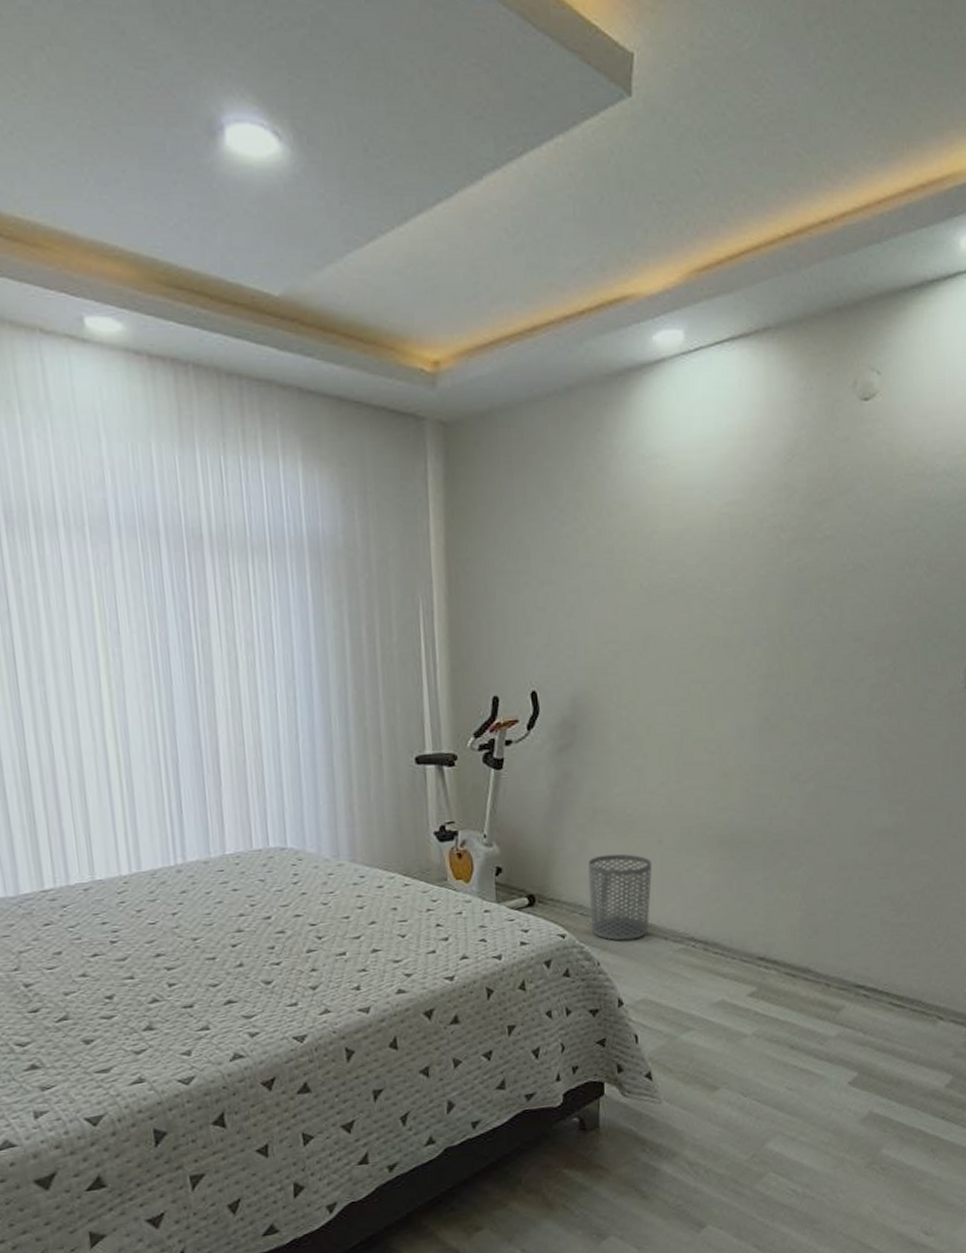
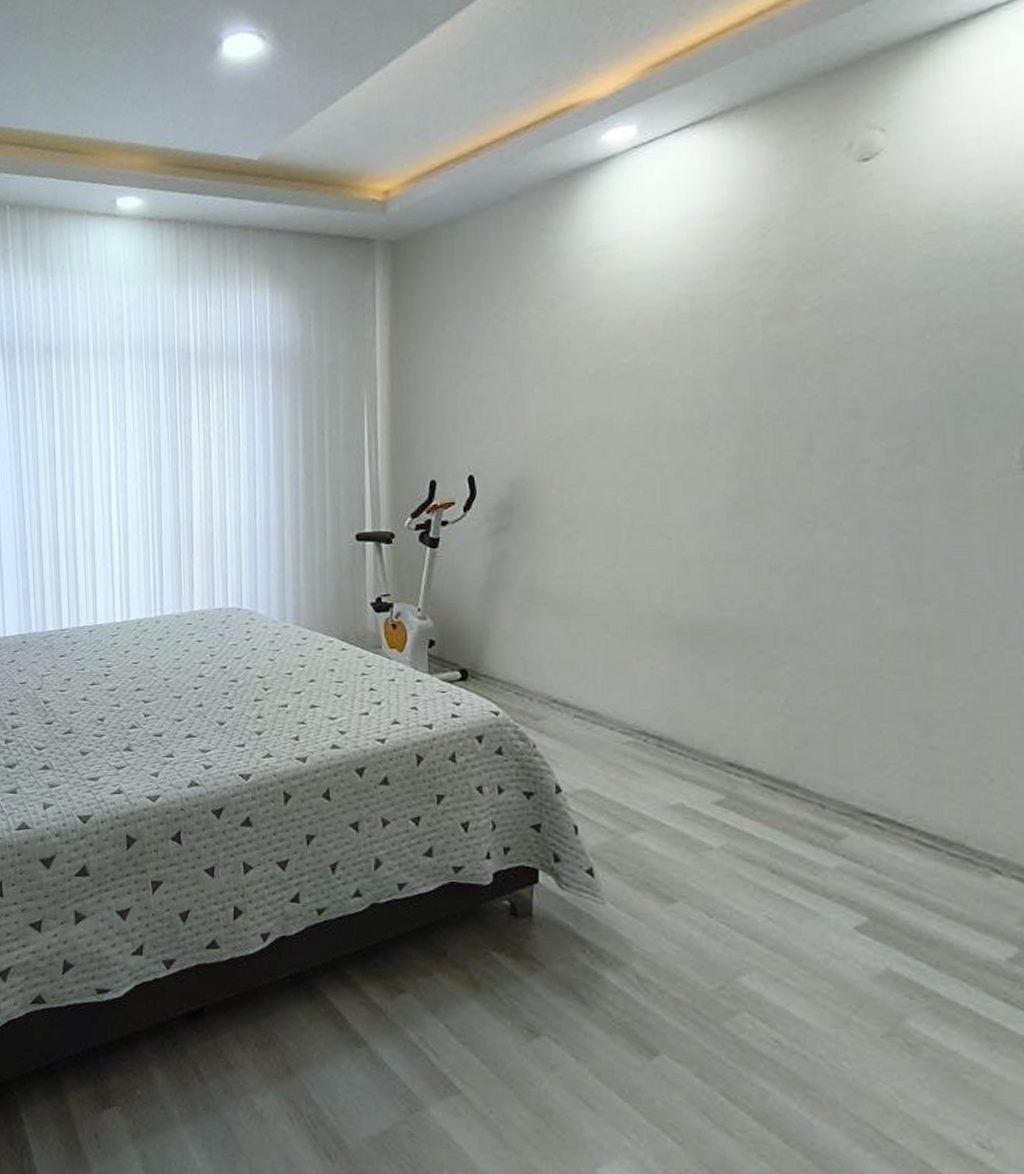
waste bin: present [588,853,652,941] -> none [524,636,597,726]

